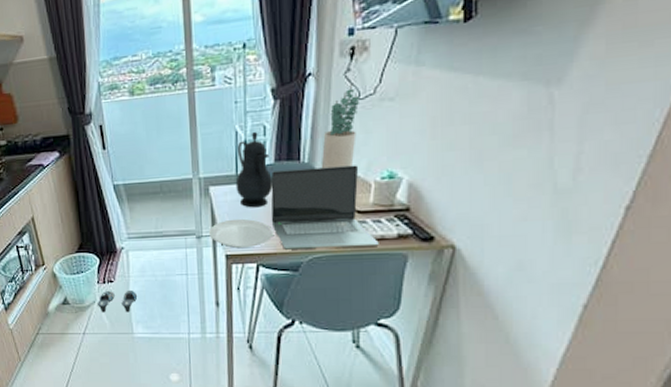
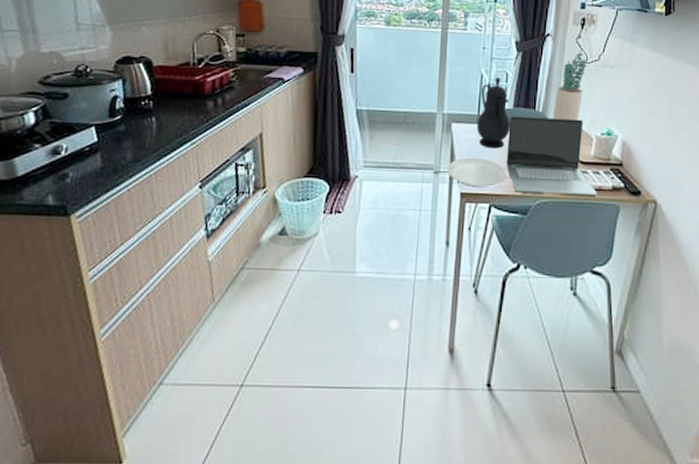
slippers: present [98,289,137,313] -> none [320,221,365,248]

